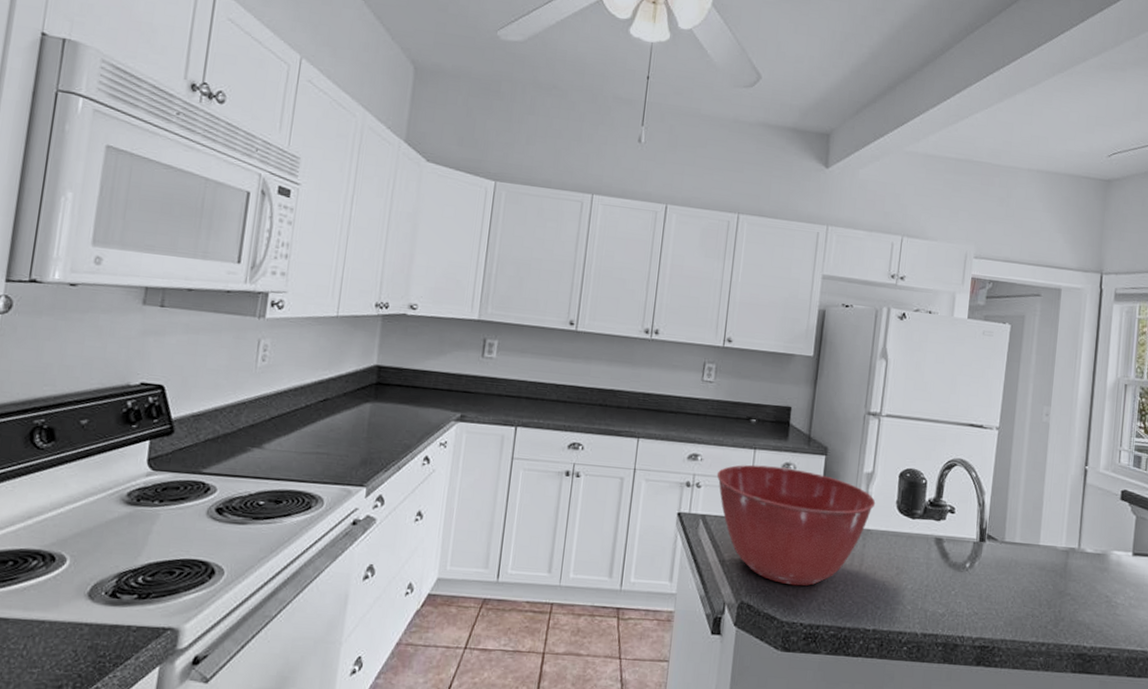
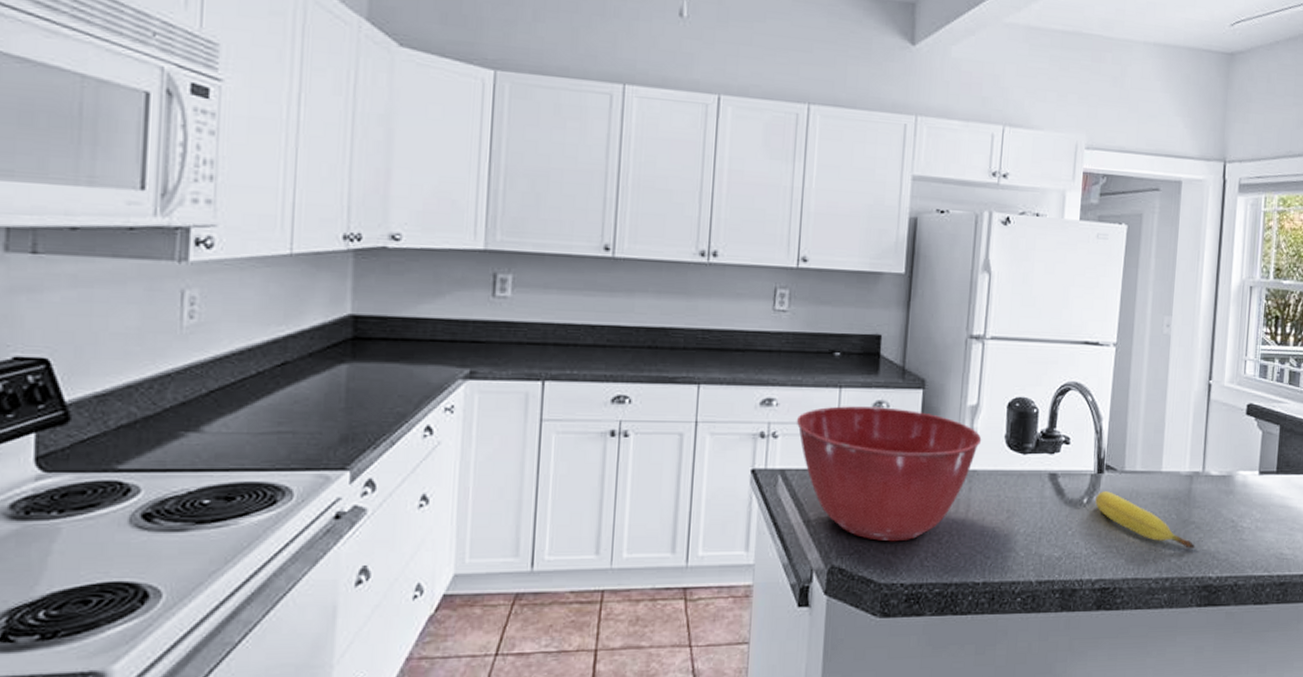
fruit: none [977,558,1071,618] -> present [1095,491,1196,548]

